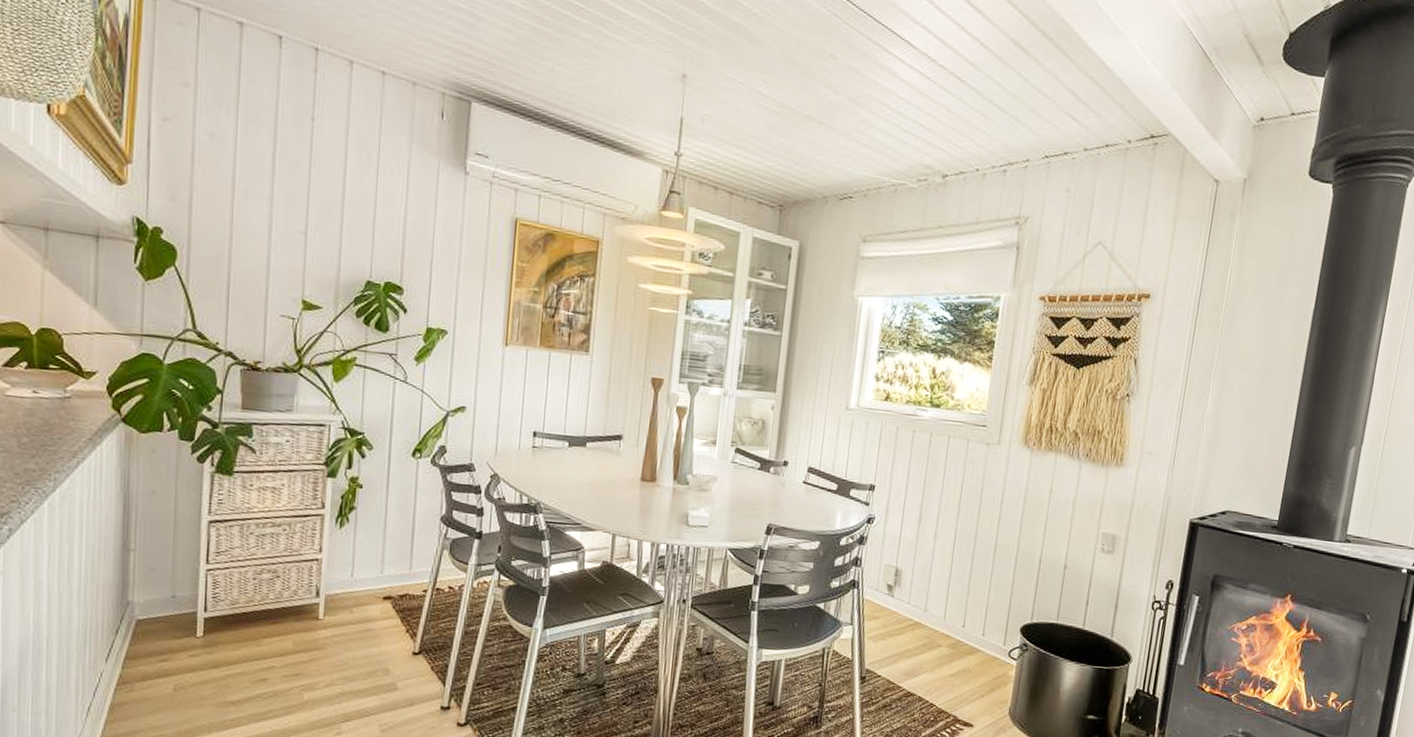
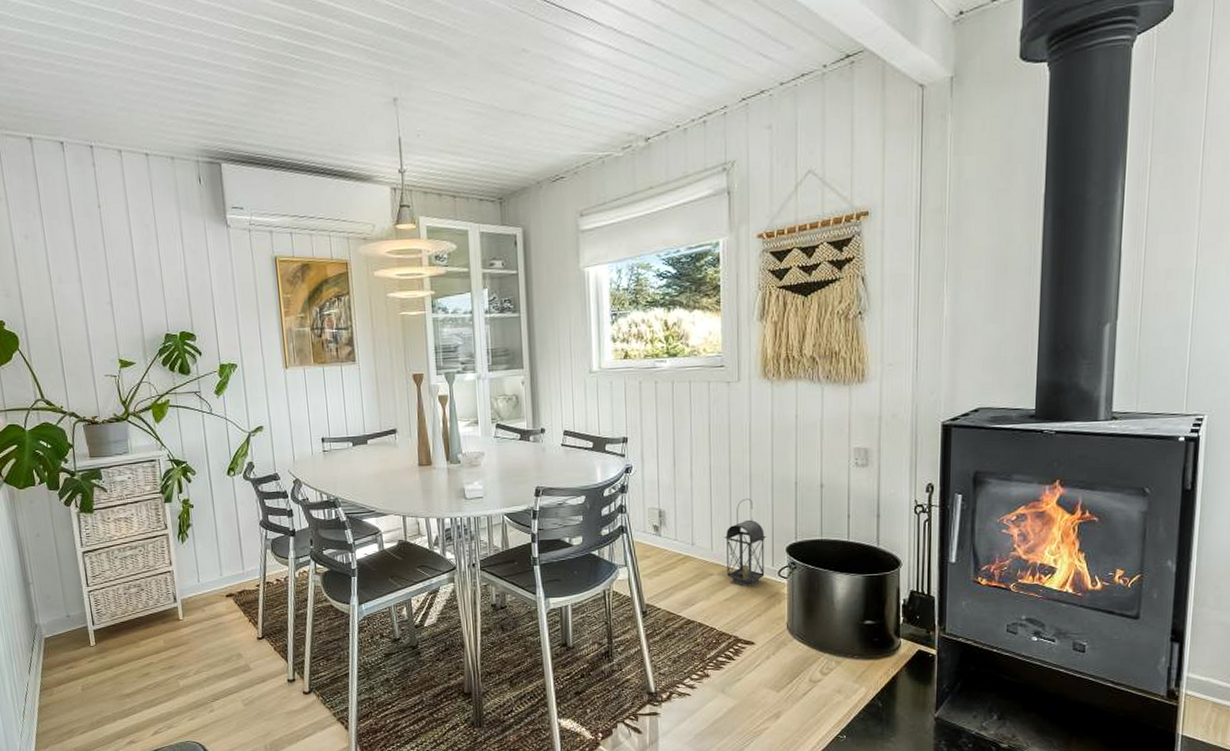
lantern: none [956,569,1003,664] -> present [724,498,767,587]

